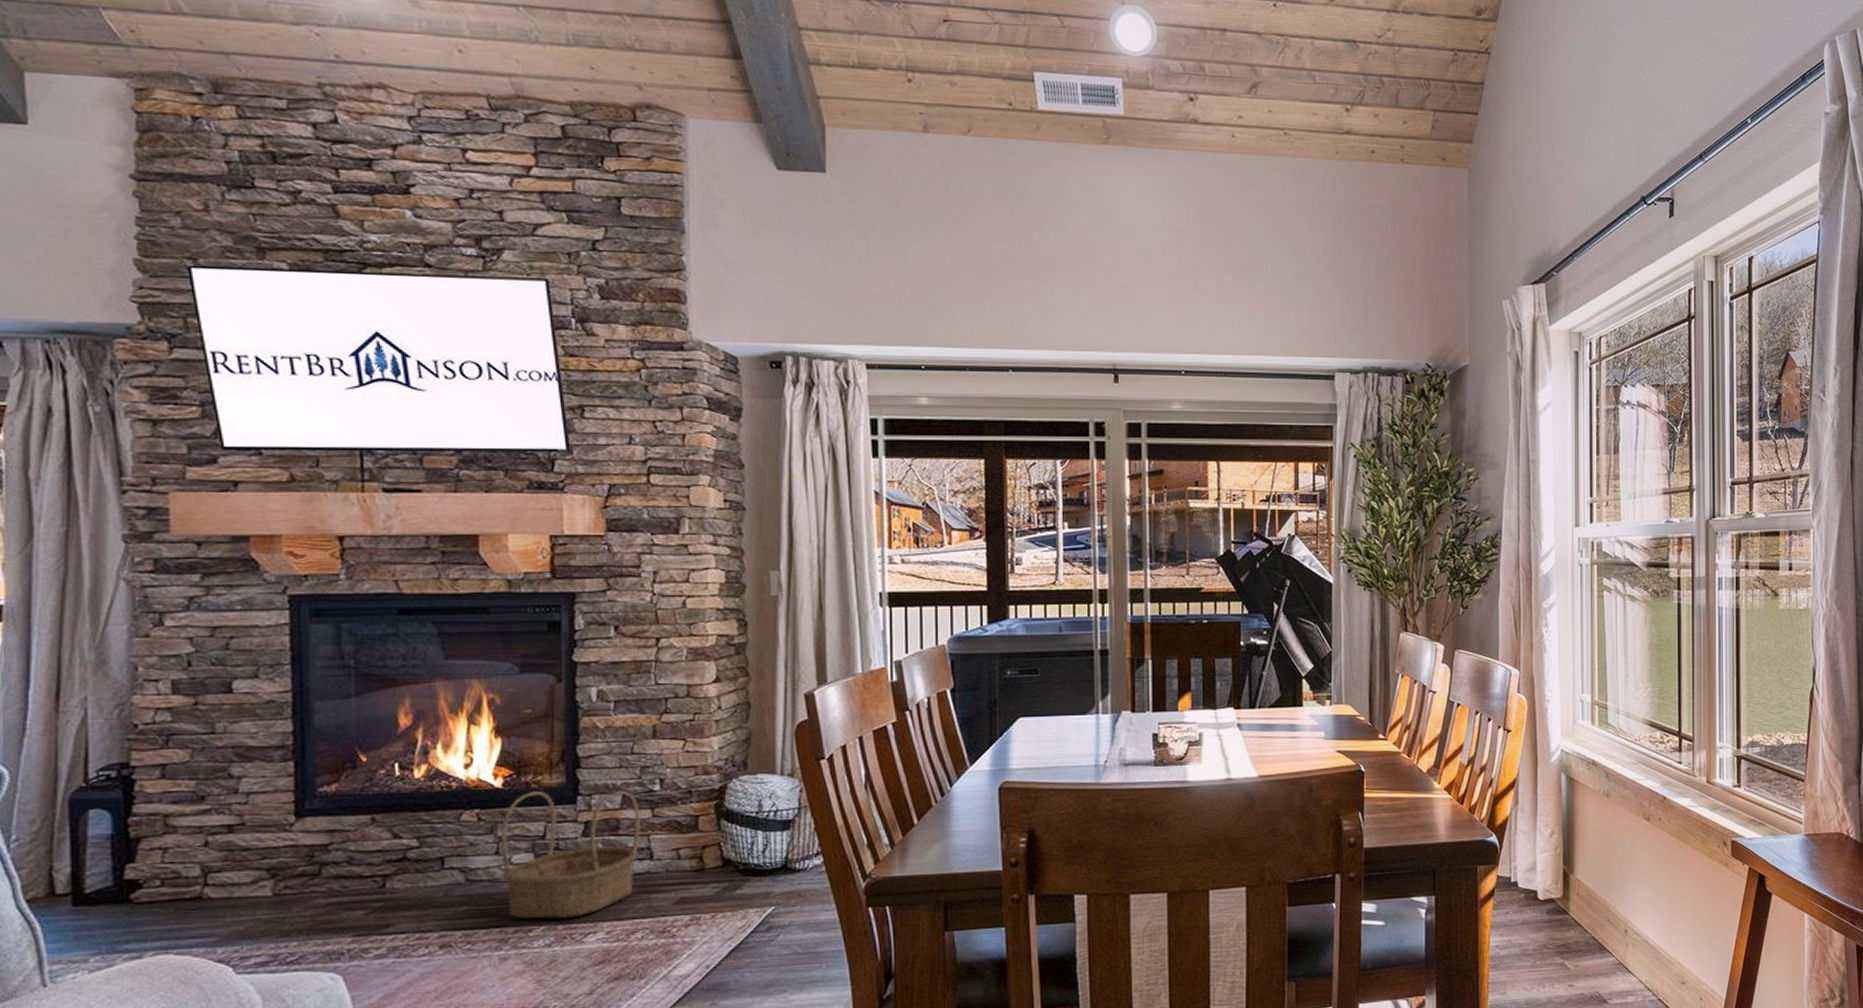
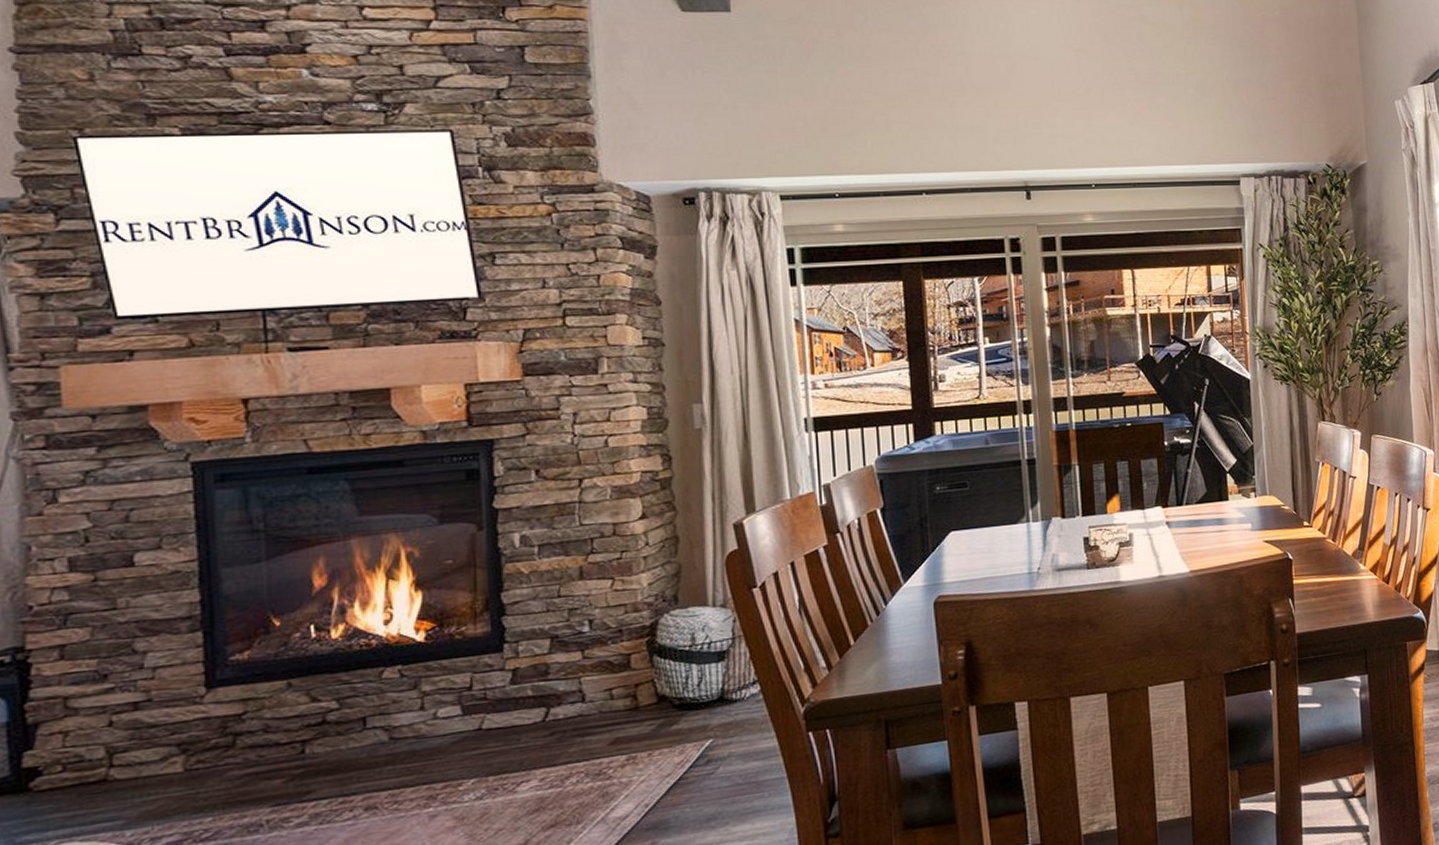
basket: present [501,790,640,919] -> none [425,634,571,773]

